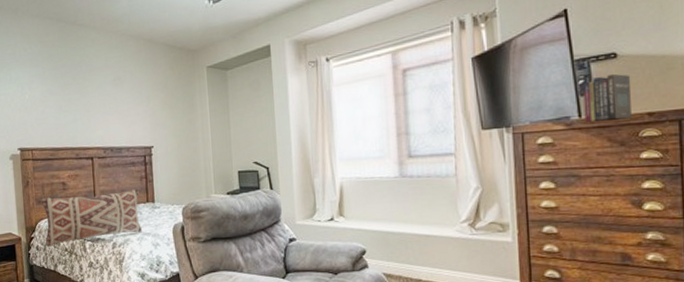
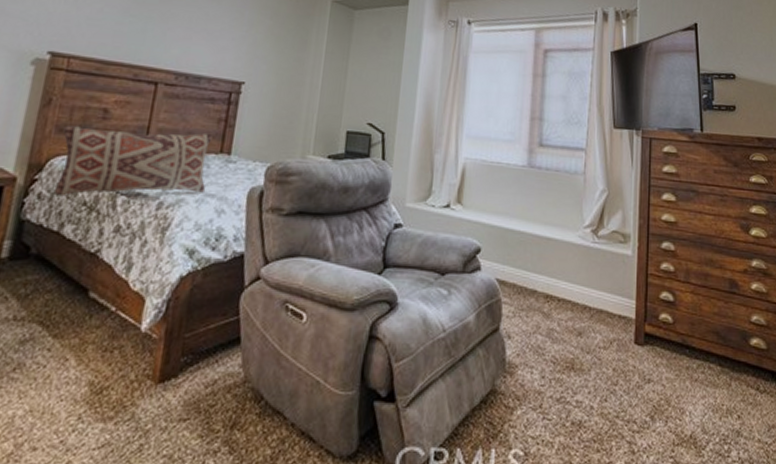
books: present [583,73,632,123] -> none [706,93,746,141]

